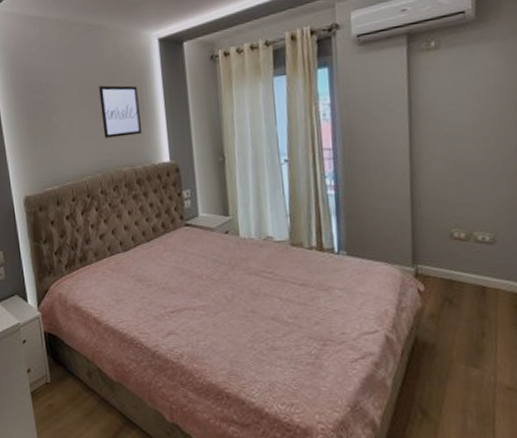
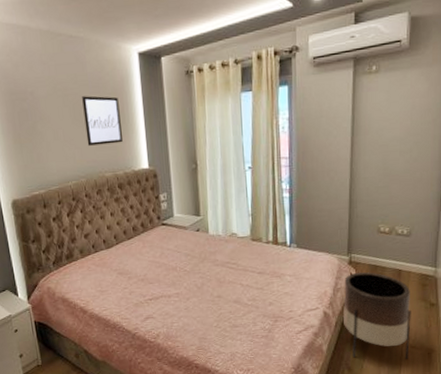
planter: none [410,287,505,404] -> present [343,272,411,359]

